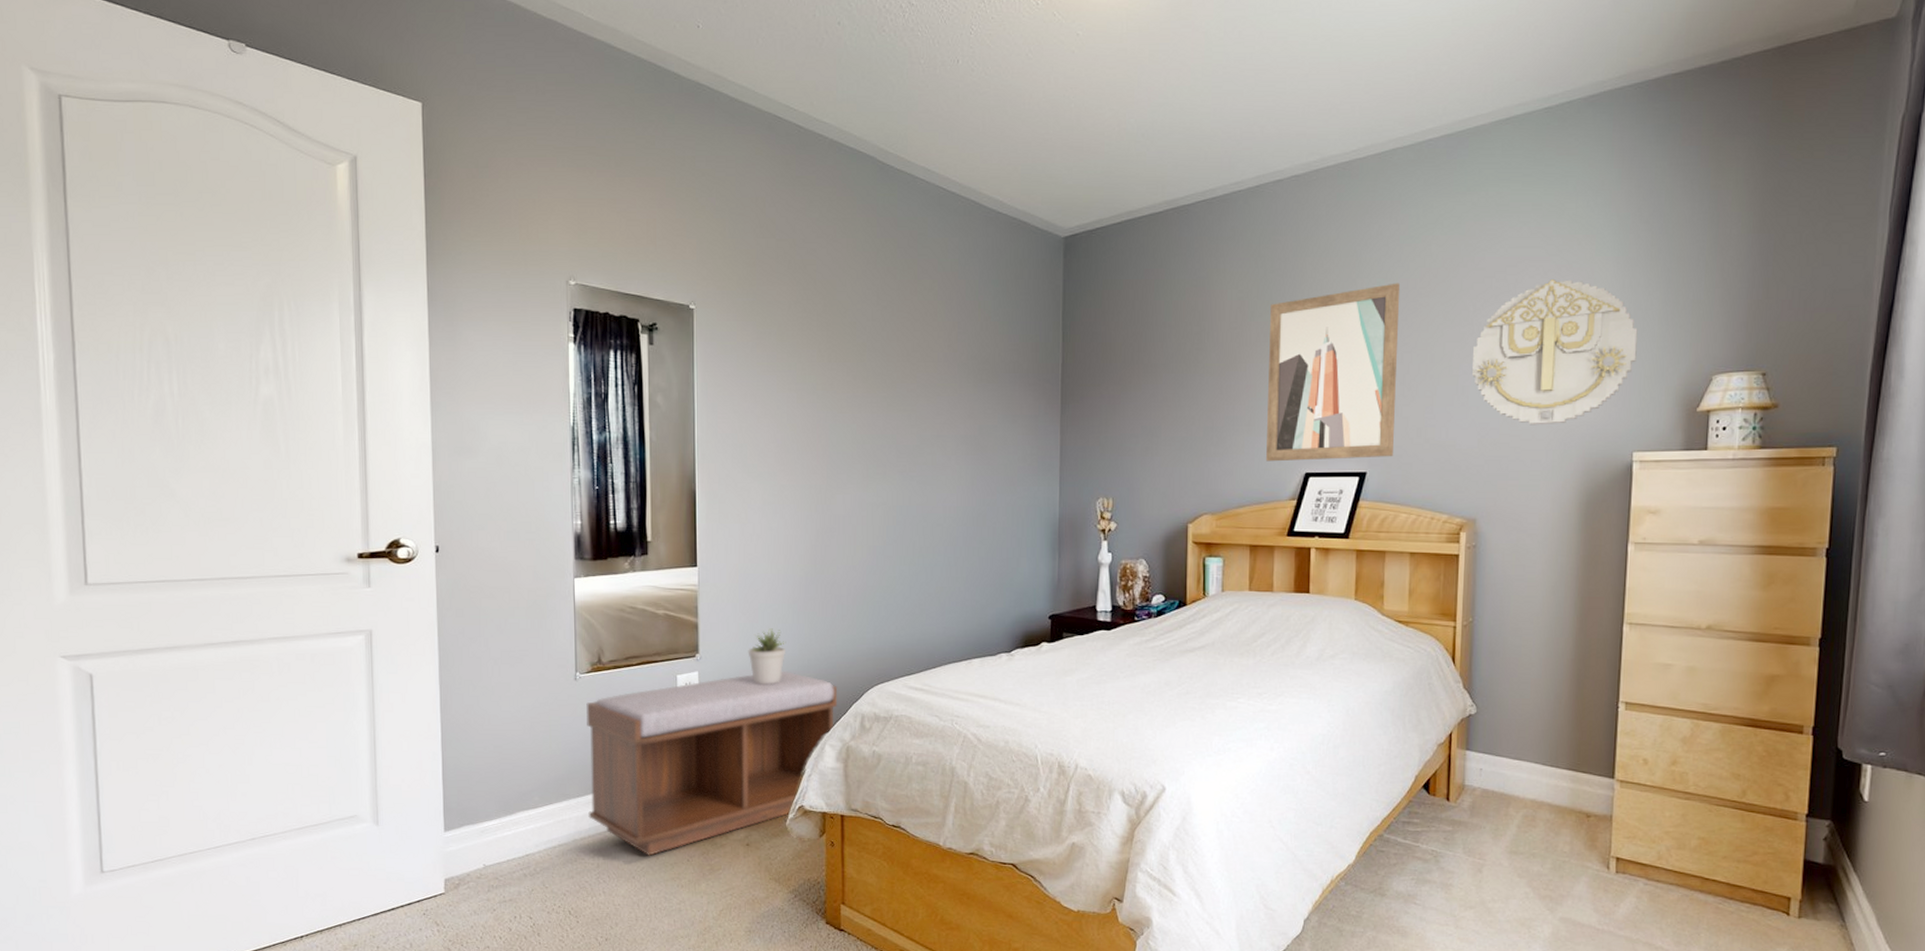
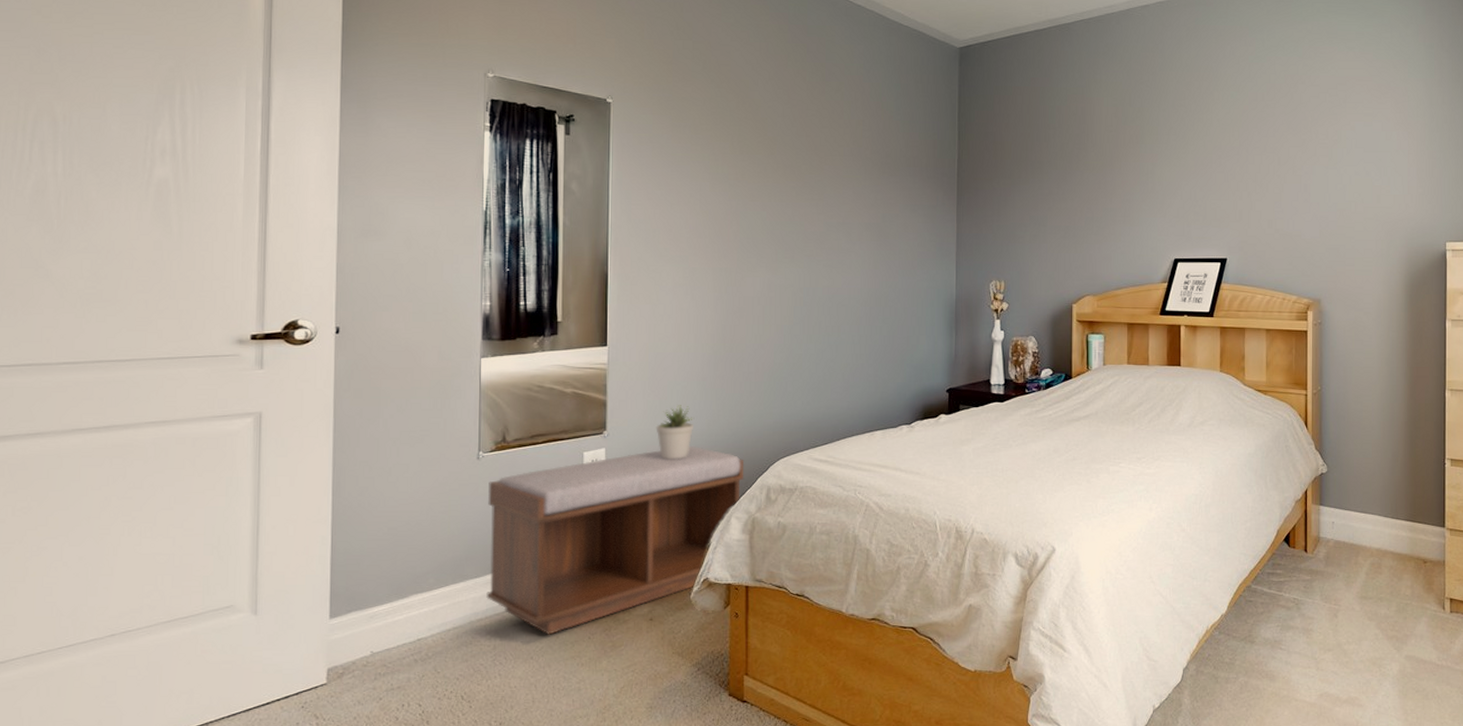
wall art: present [1266,283,1401,462] -> none [1140,95,1251,249]
wall decoration: present [1472,279,1638,425] -> none [1313,96,1445,219]

